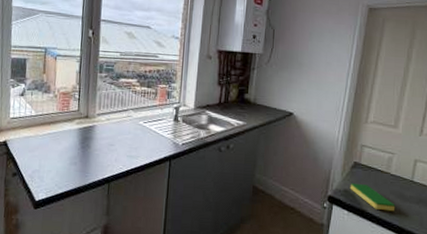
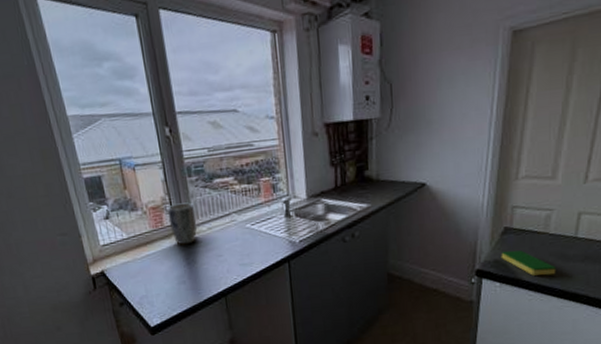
plant pot: none [74,93,99,130] -> present [167,202,197,245]

